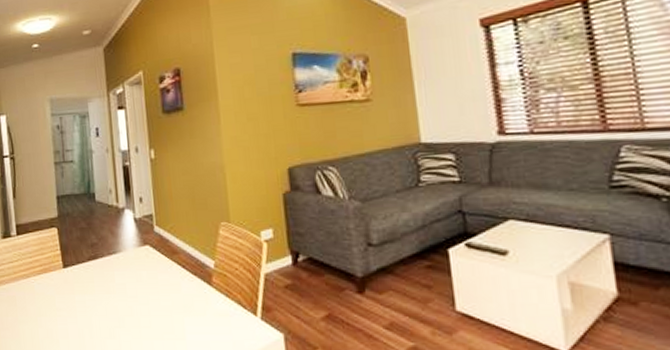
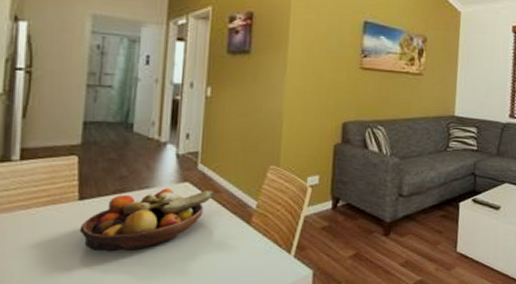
fruit bowl: none [67,251,173,316] -> present [79,188,214,252]

